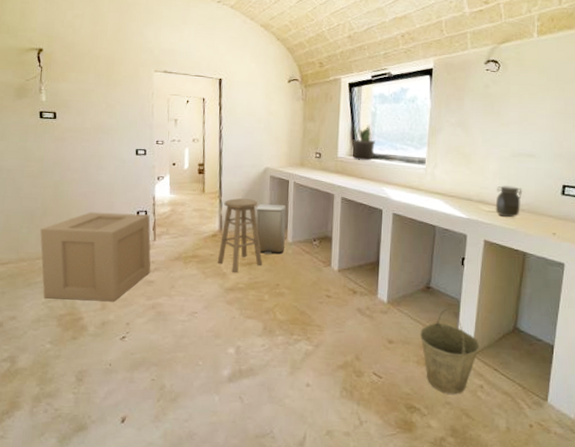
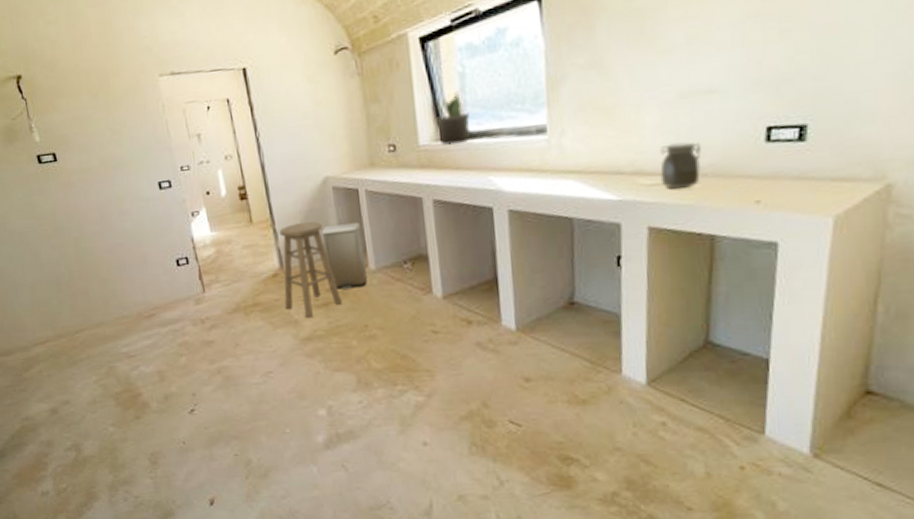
storage box: present [40,212,151,302] -> none [72,261,208,376]
bucket: present [419,308,480,394] -> none [566,326,657,438]

